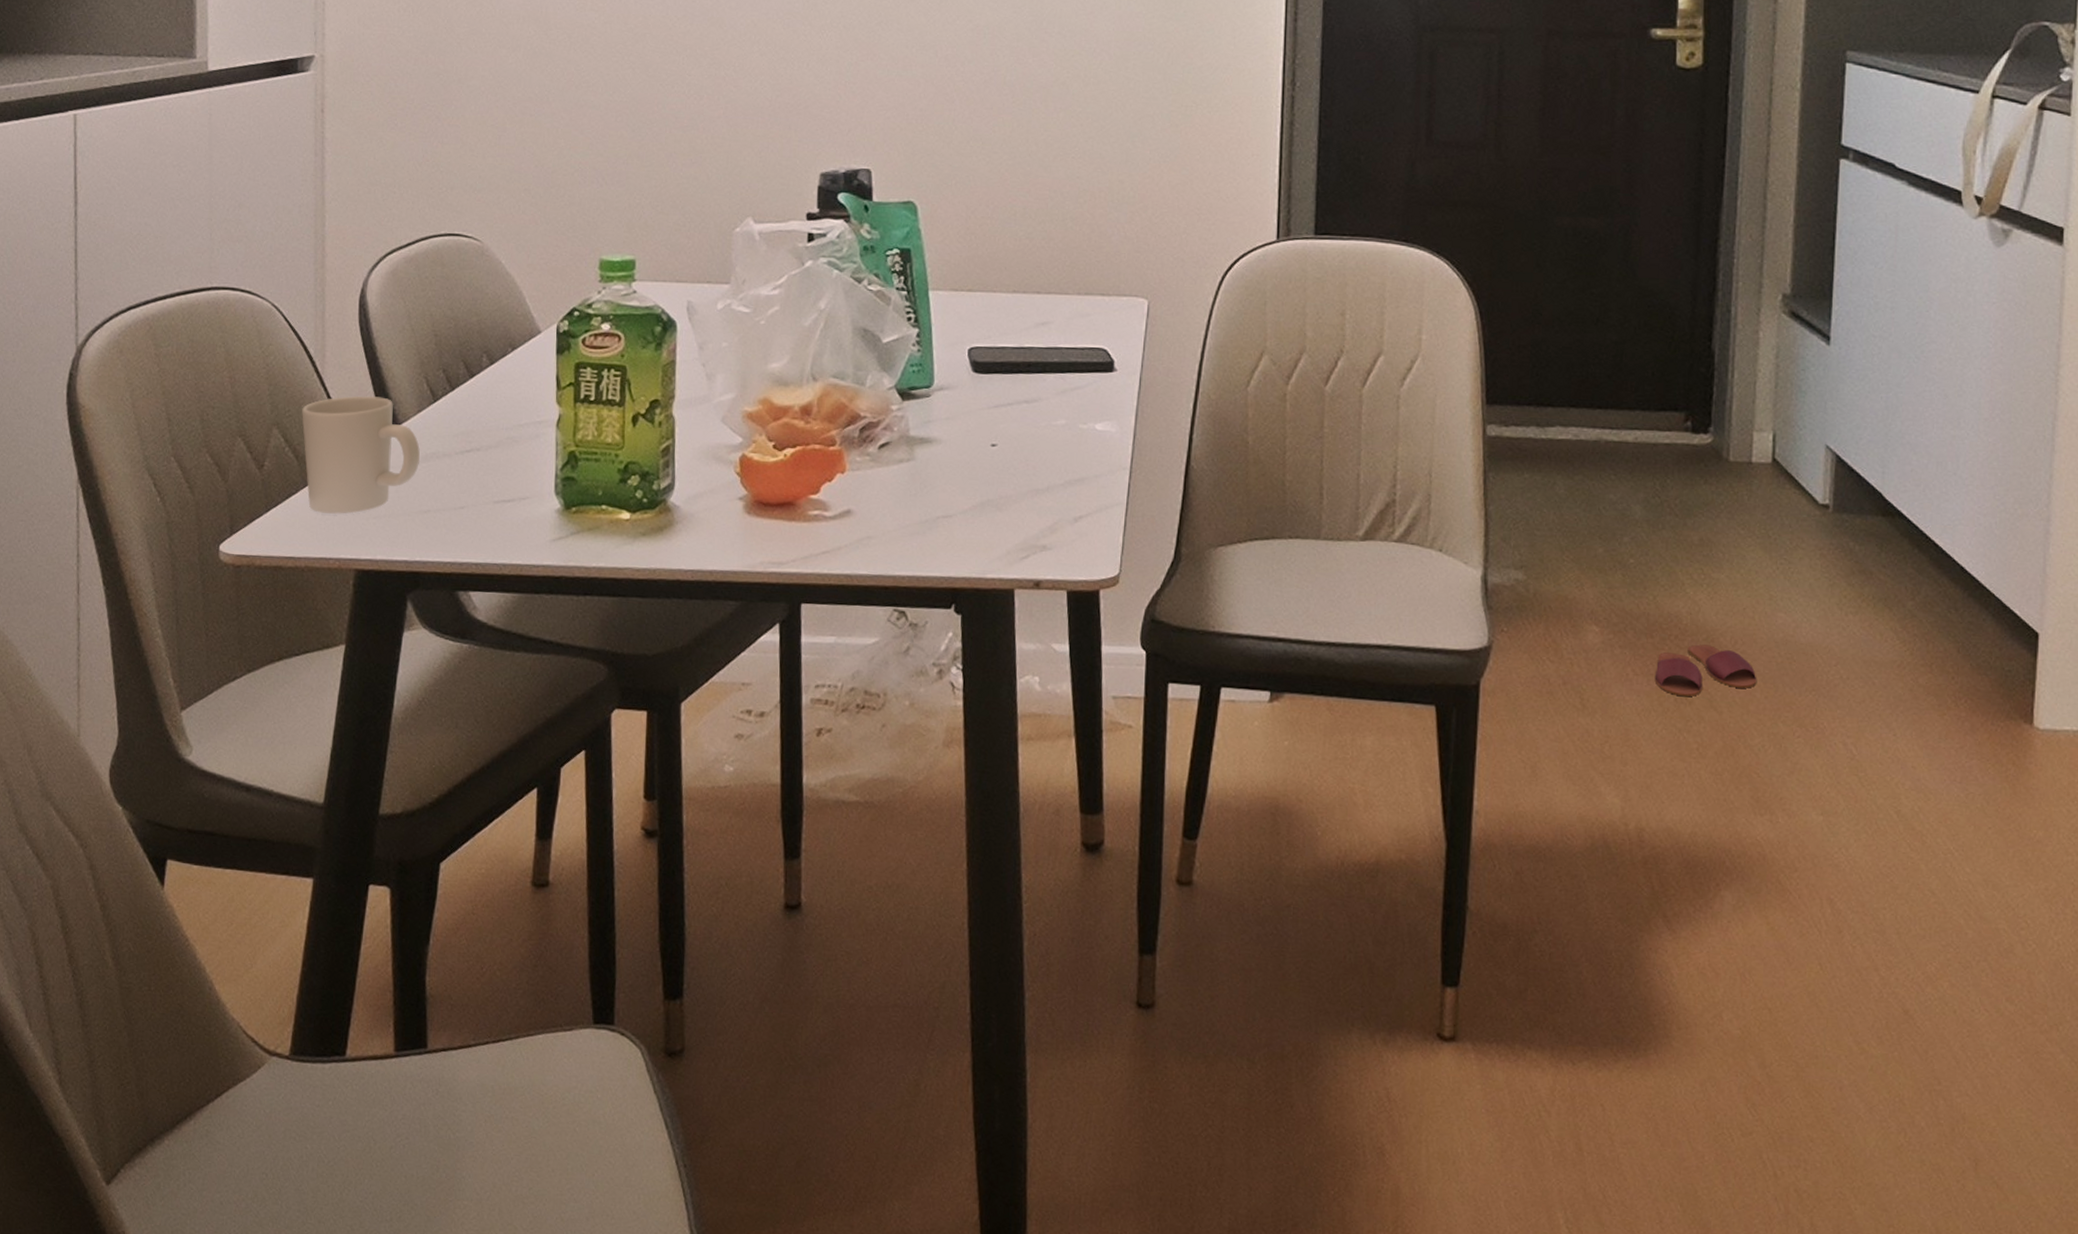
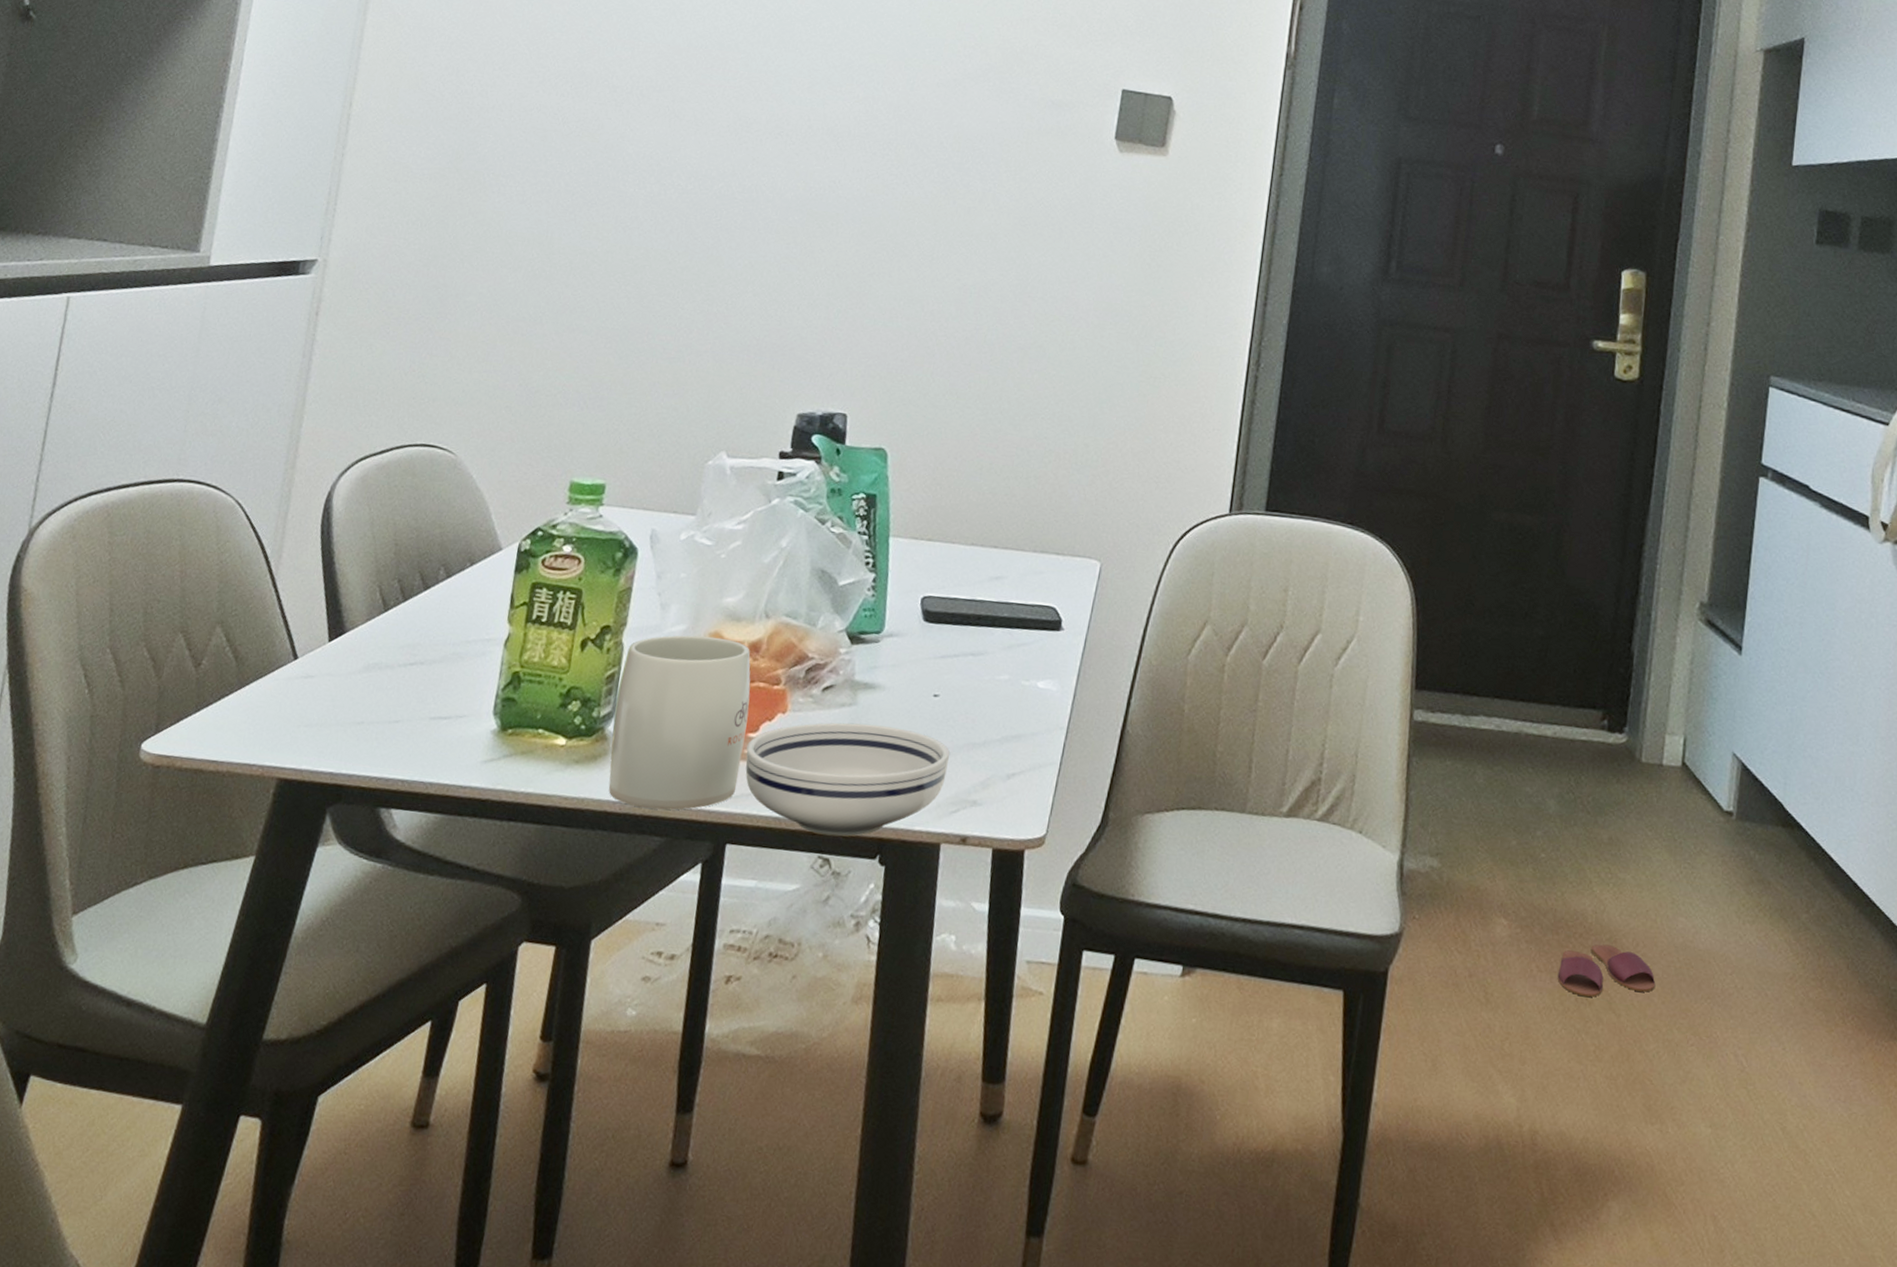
mug: present [302,396,420,514] -> none [241,599,363,720]
mug: none [674,403,808,575] -> present [608,635,751,810]
bowl: none [810,477,1015,589] -> present [745,722,951,837]

